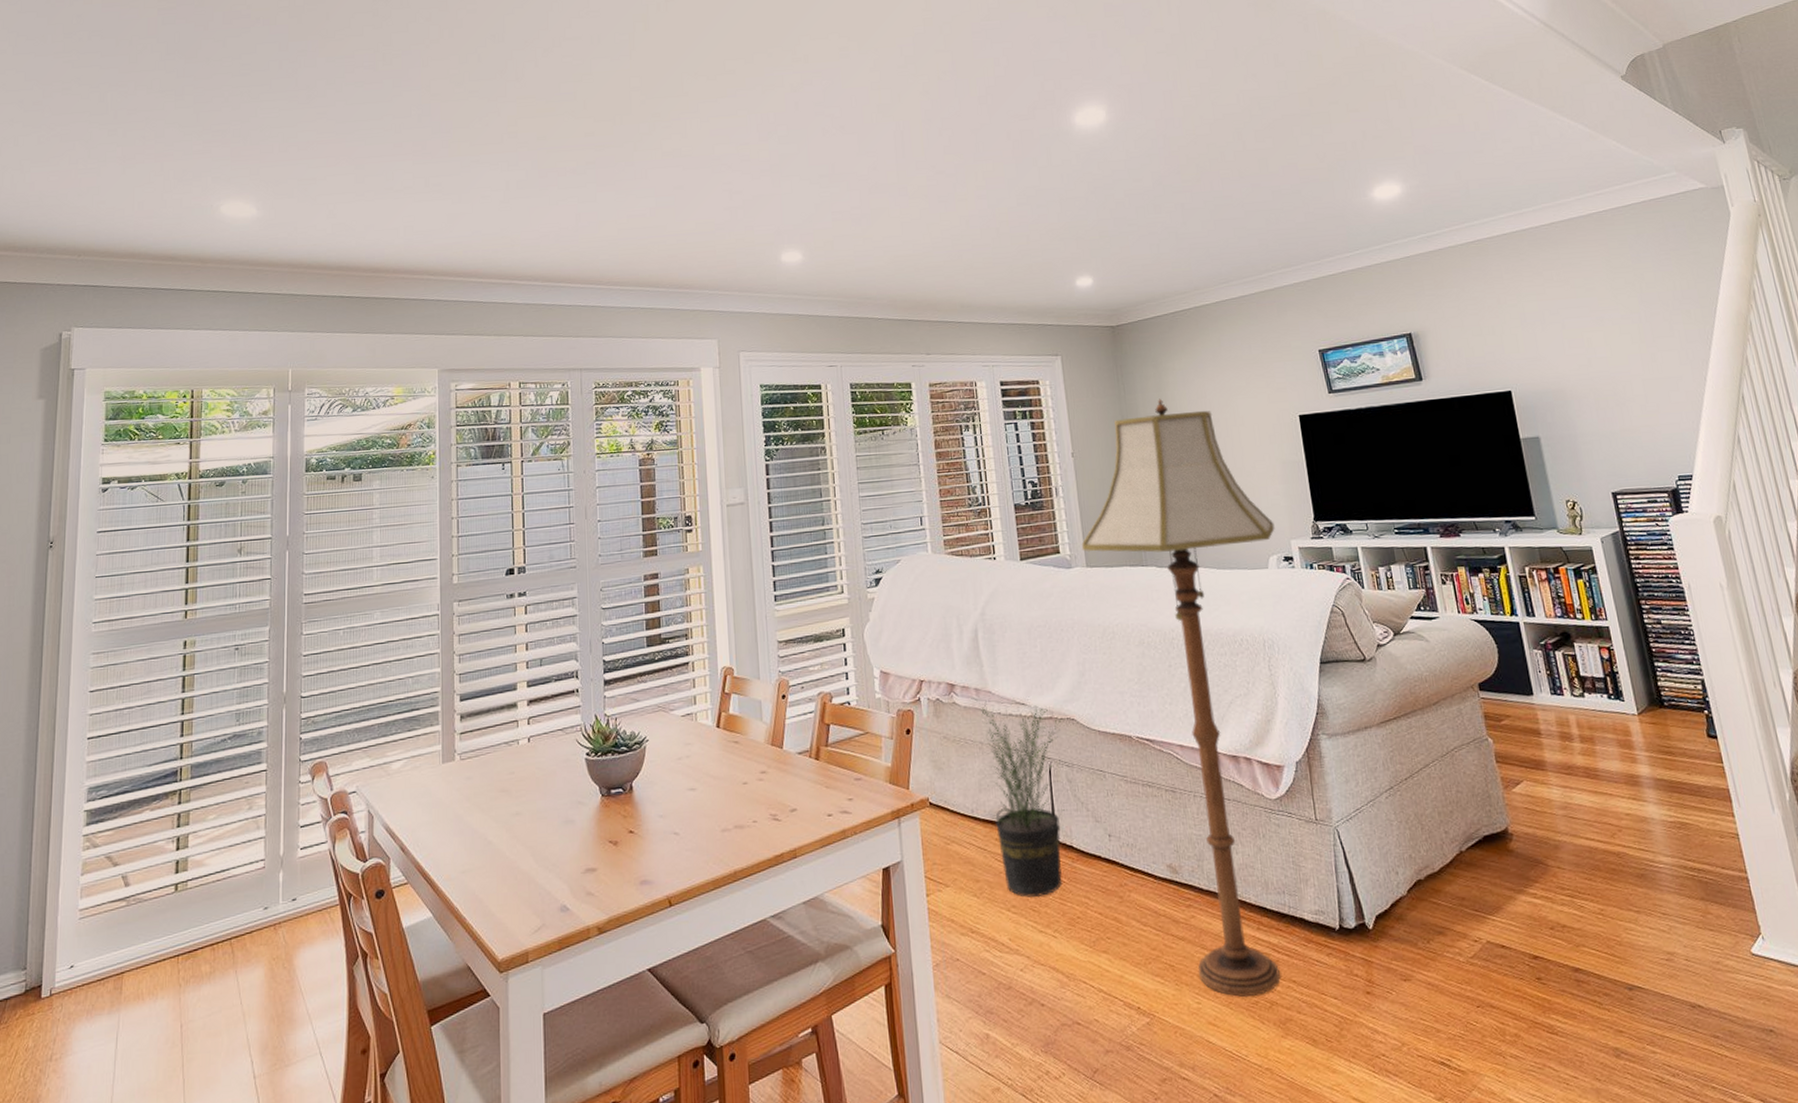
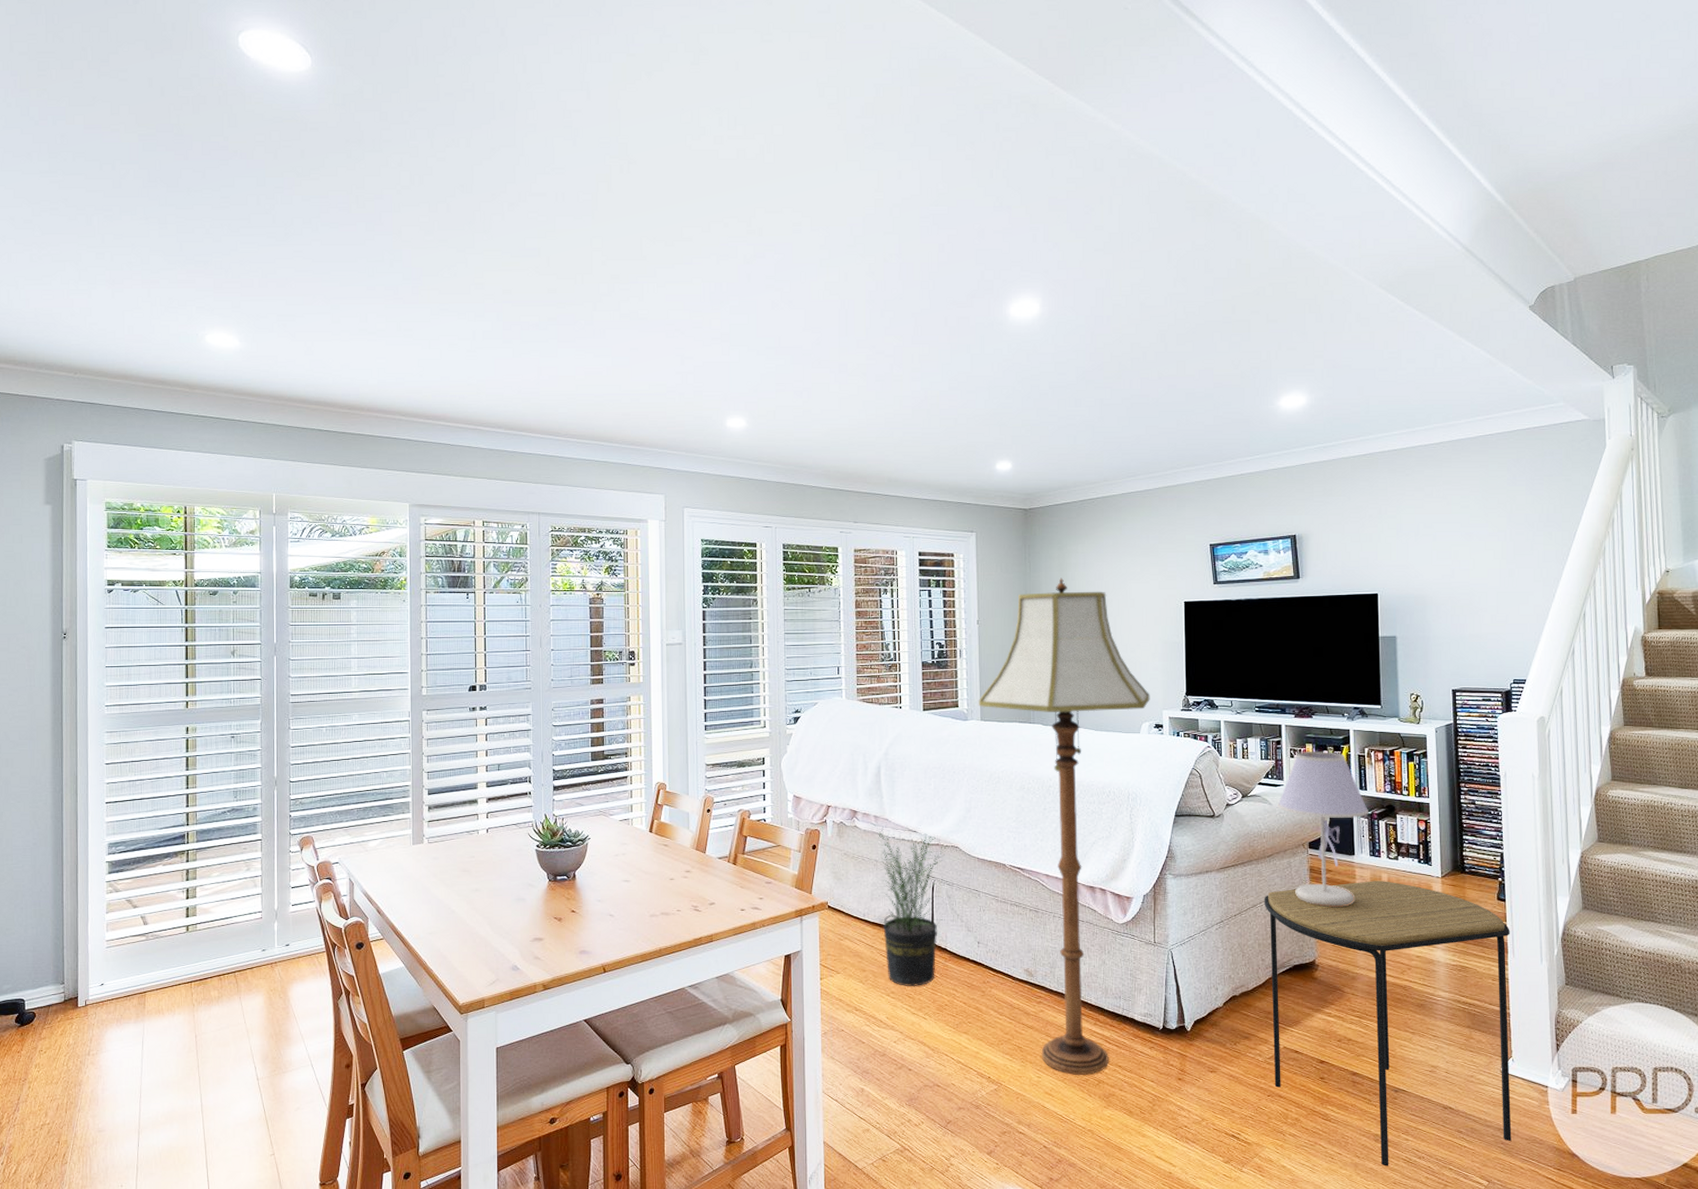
table lamp: none [1435,574,1543,761] -> present [1277,751,1370,907]
side table: none [1436,723,1781,1090] -> present [1264,881,1512,1166]

